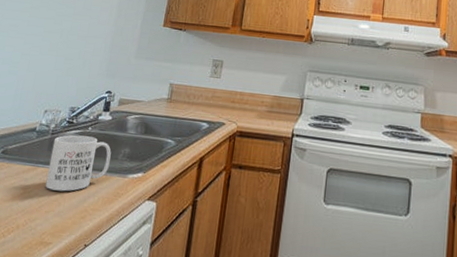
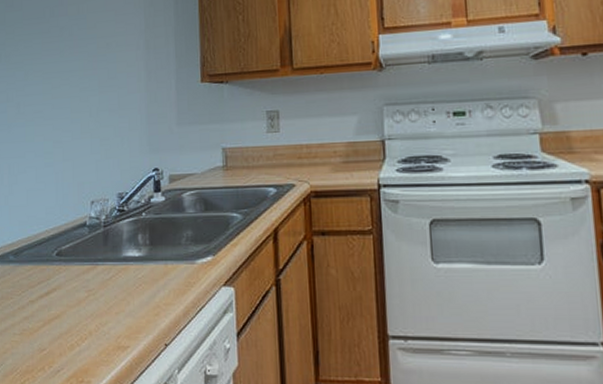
mug: present [45,135,111,192] -> none [107,223,173,289]

